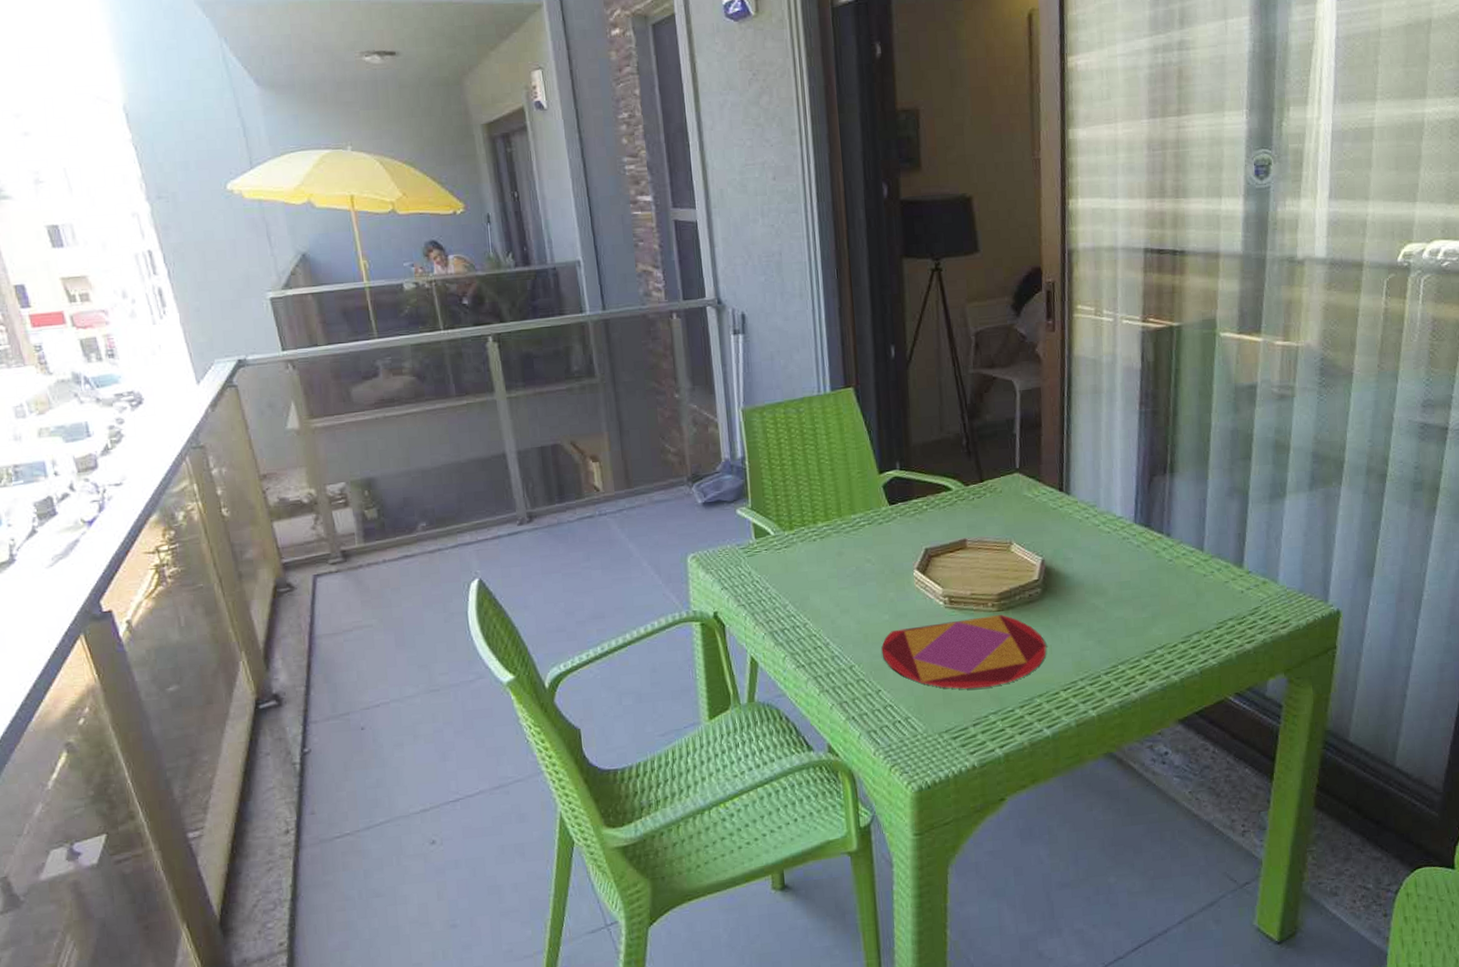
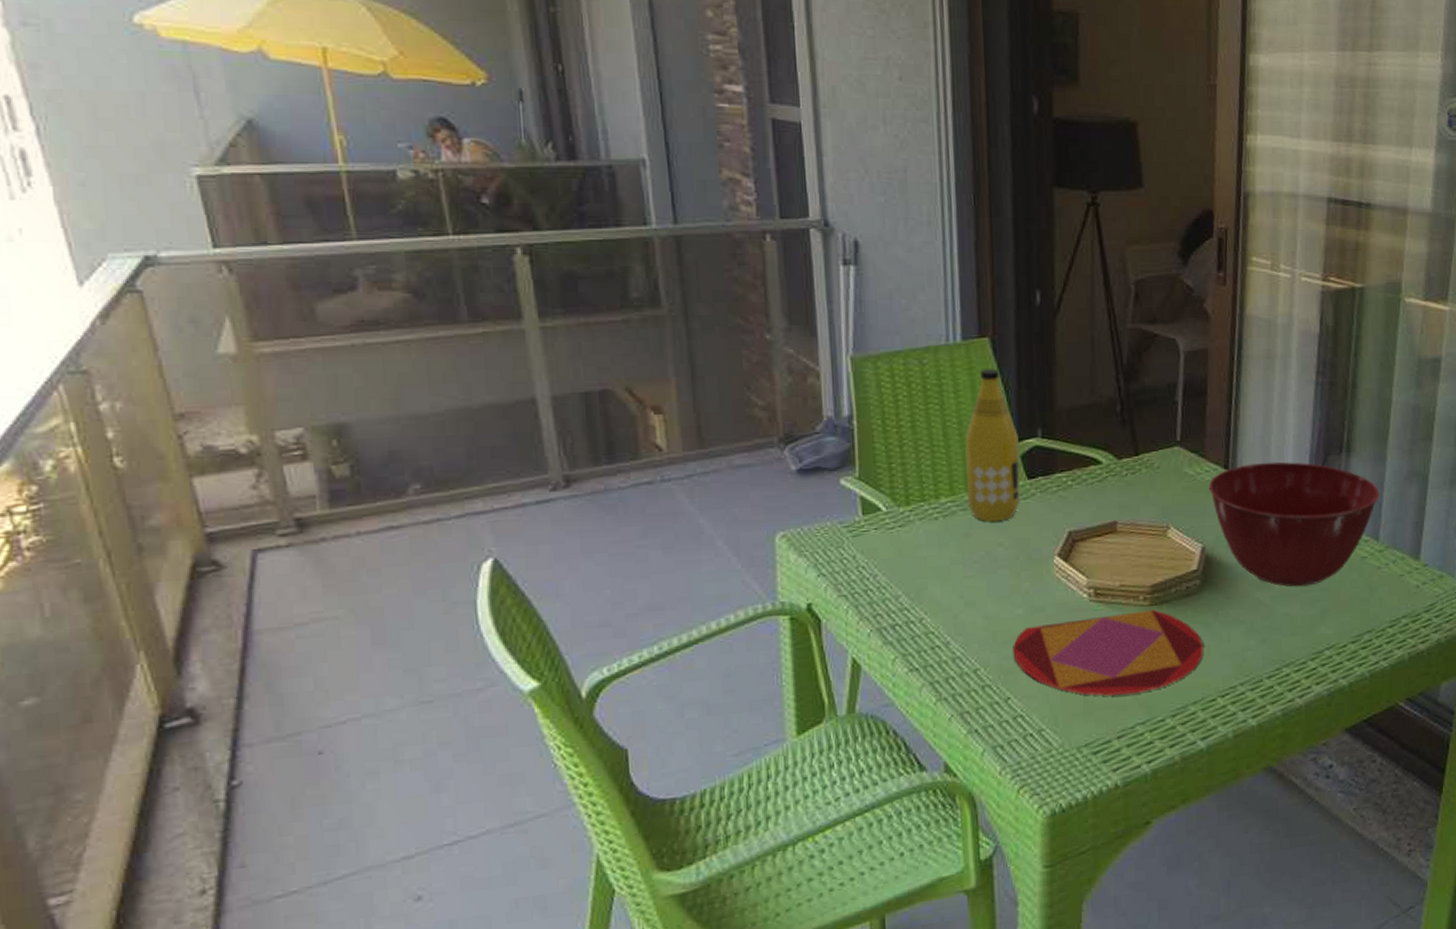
bottle: none [836,413,883,542] -> present [965,369,1020,522]
mixing bowl: none [1045,483,1203,594] -> present [1208,462,1380,587]

